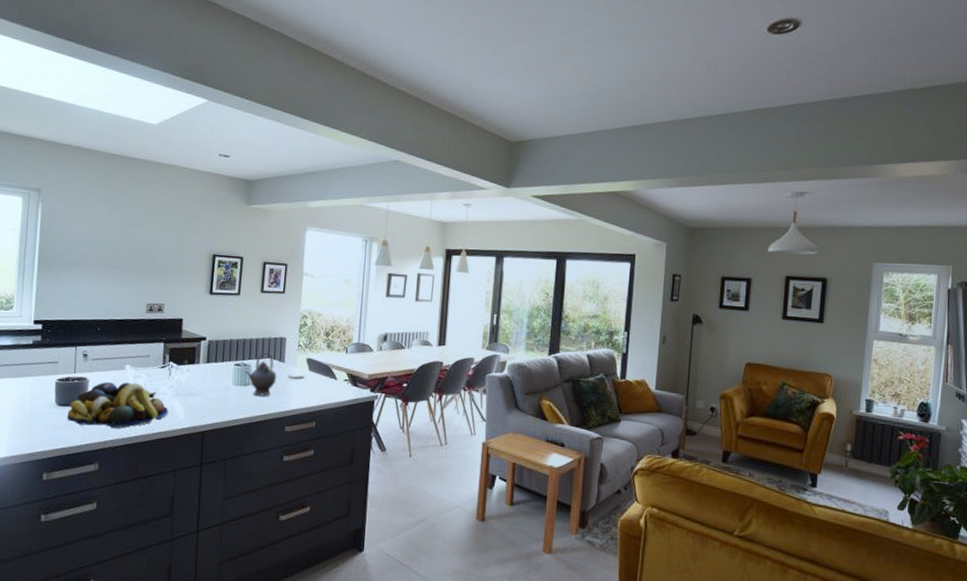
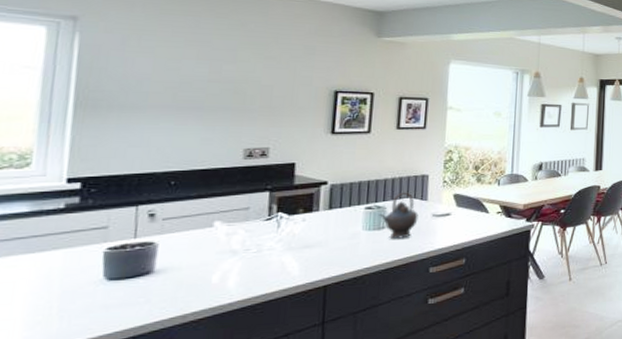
fruit bowl: present [67,382,169,429] -> none [123,241,278,300]

